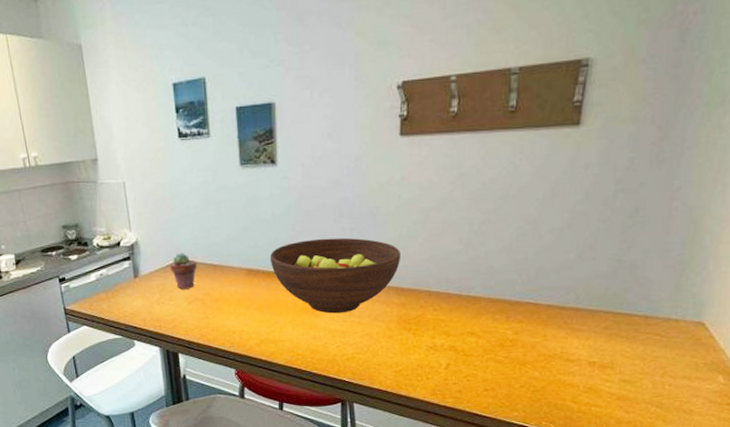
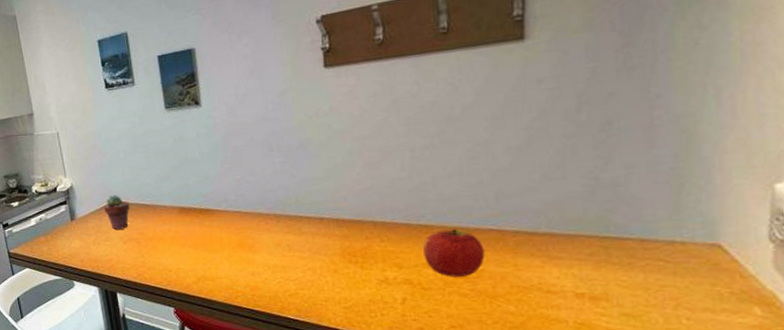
fruit bowl: present [270,237,400,314] -> none [201,171,338,249]
apple: none [470,301,521,345] -> present [423,229,485,277]

